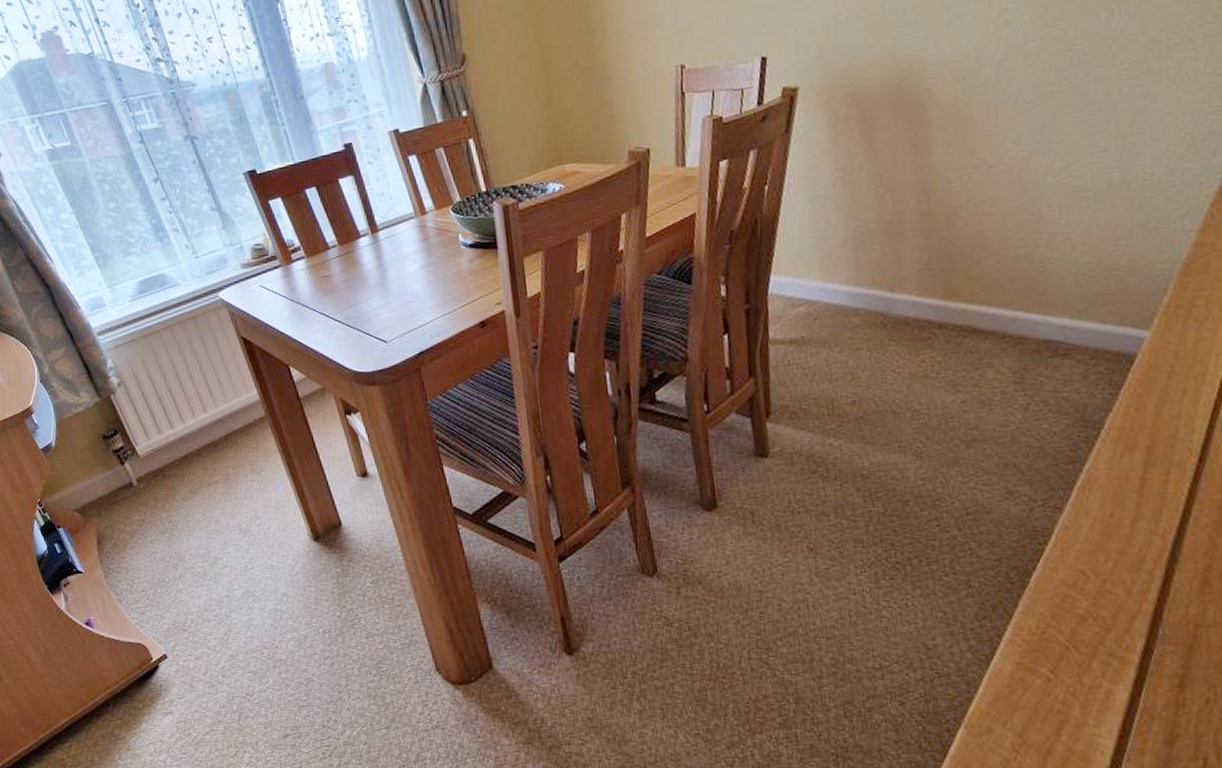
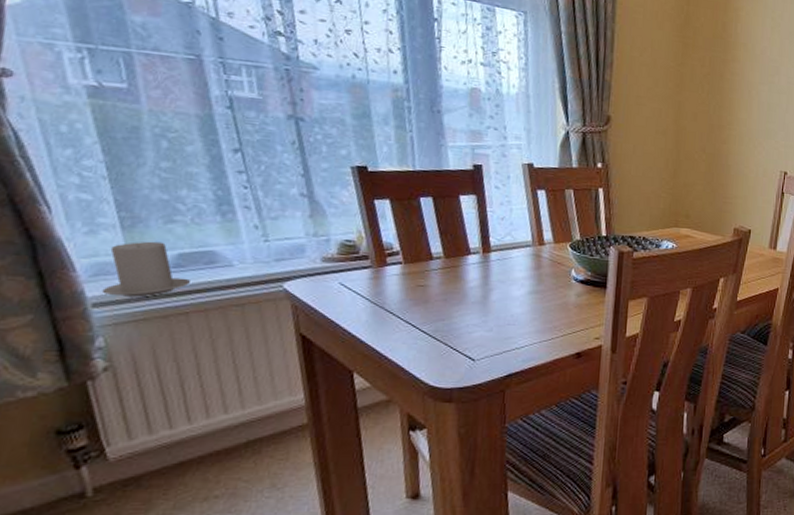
candle: none [96,273,154,324] -> present [101,241,190,298]

